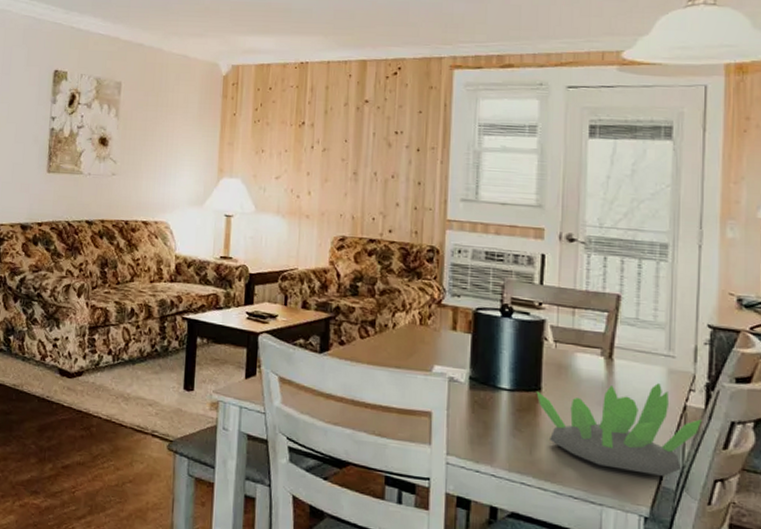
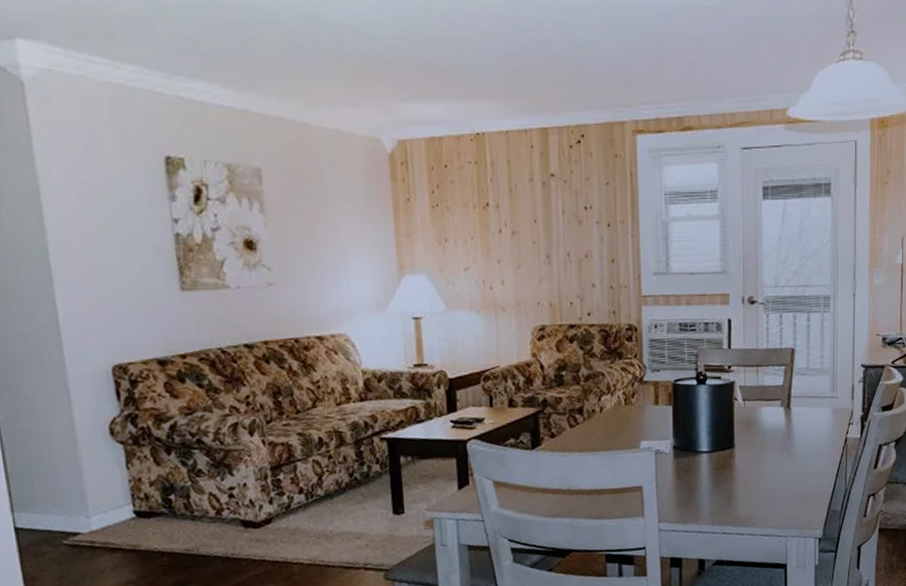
succulent plant: present [536,383,702,476] -> none [730,422,858,504]

